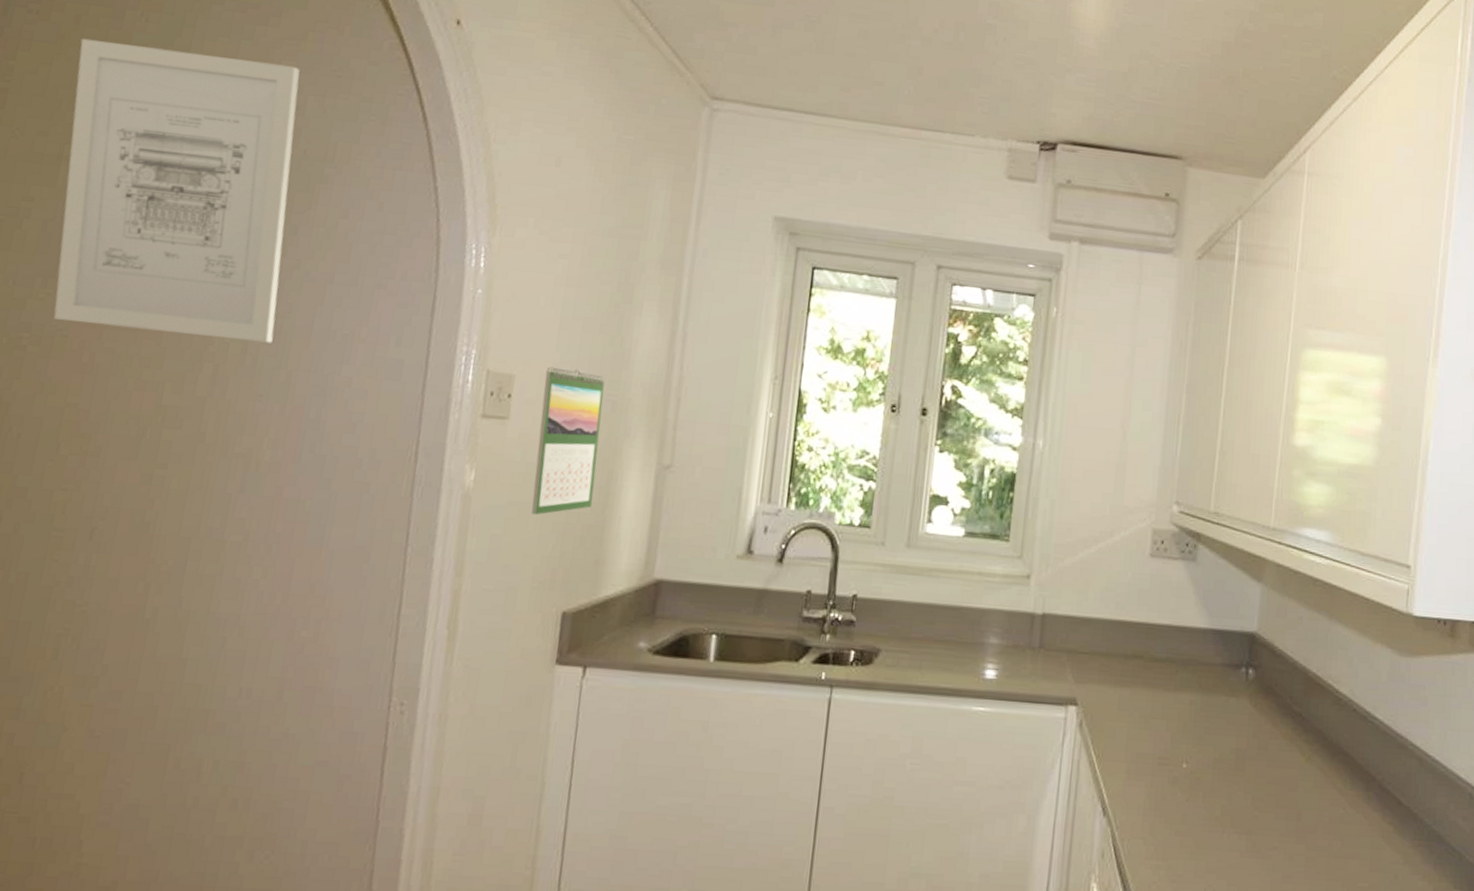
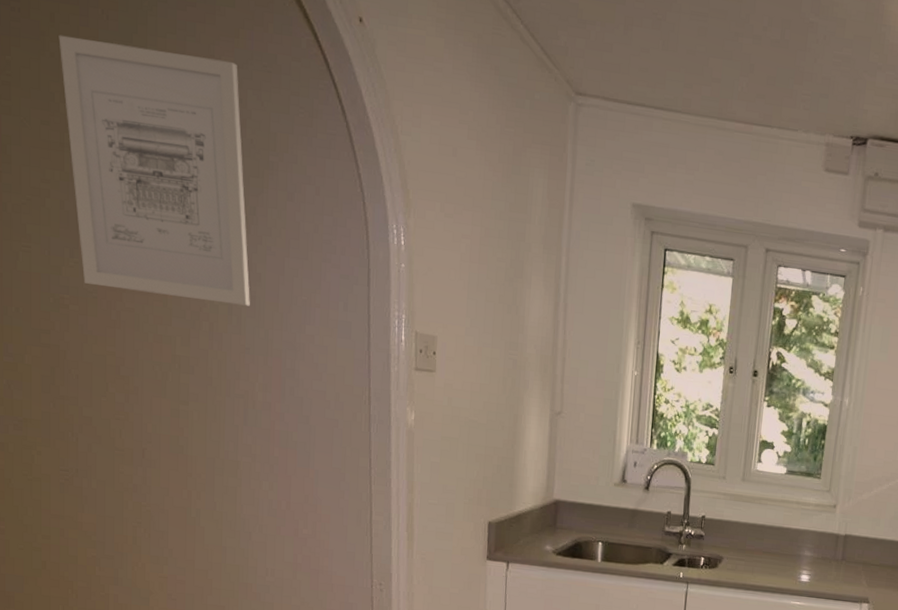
calendar: present [531,367,605,516] -> none [459,330,506,449]

